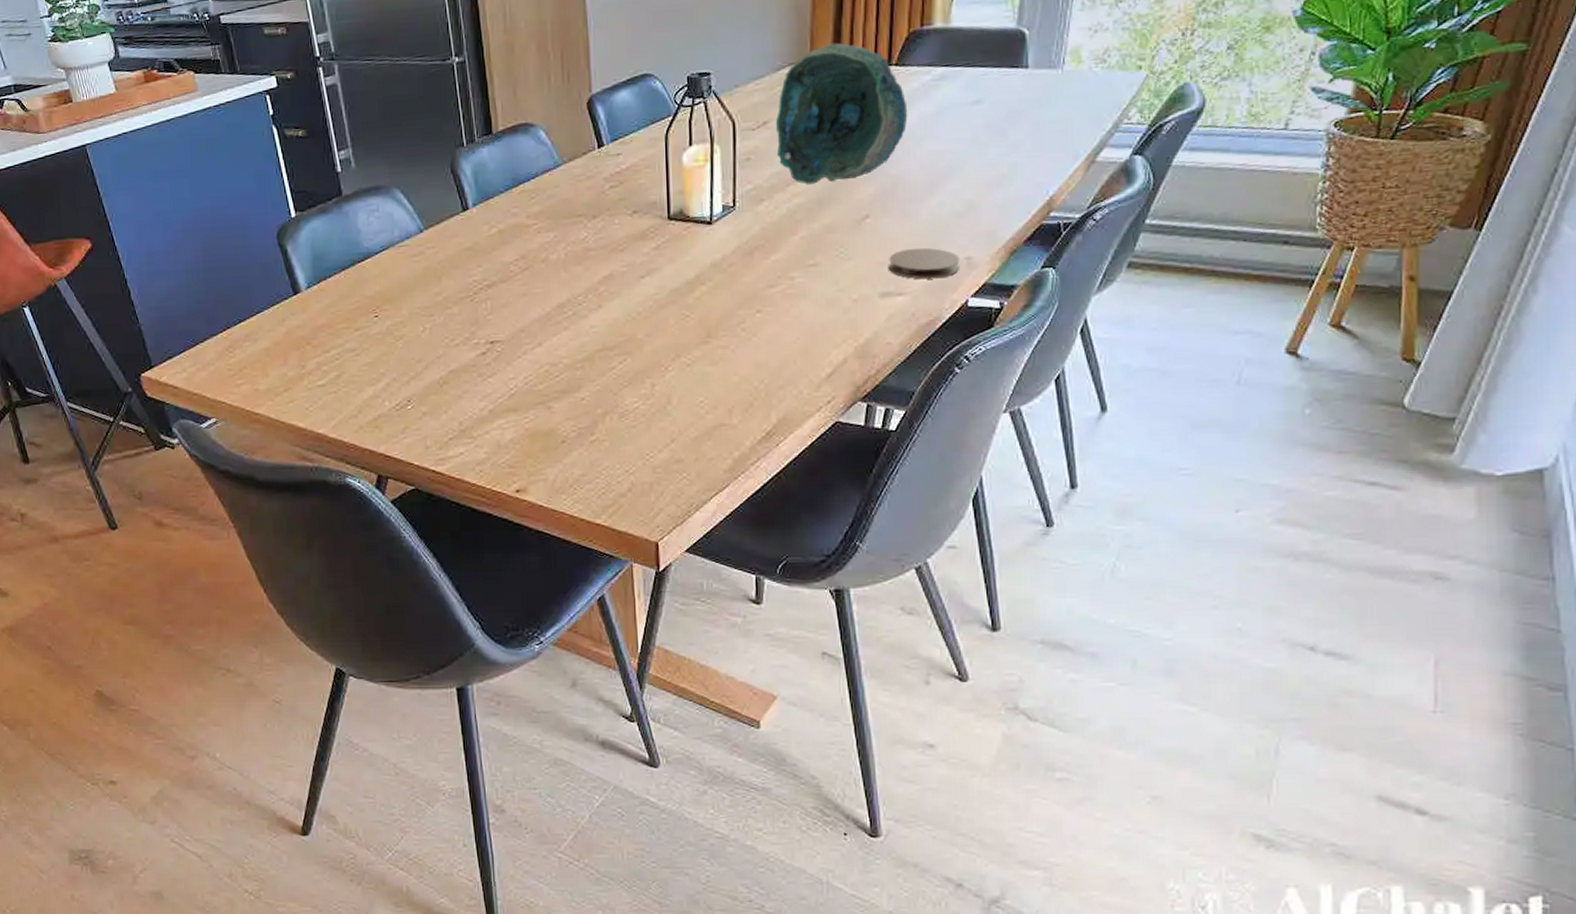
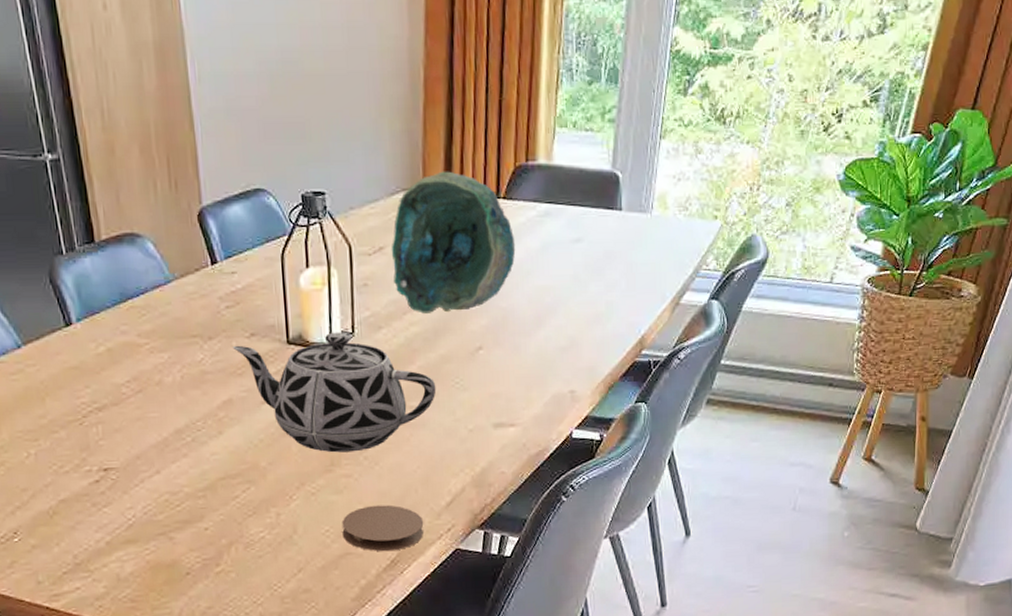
teapot: none [616,206,819,325] -> present [233,332,437,453]
coaster: none [716,376,802,424] -> present [341,505,424,552]
coaster: present [888,247,960,280] -> none [500,380,565,411]

